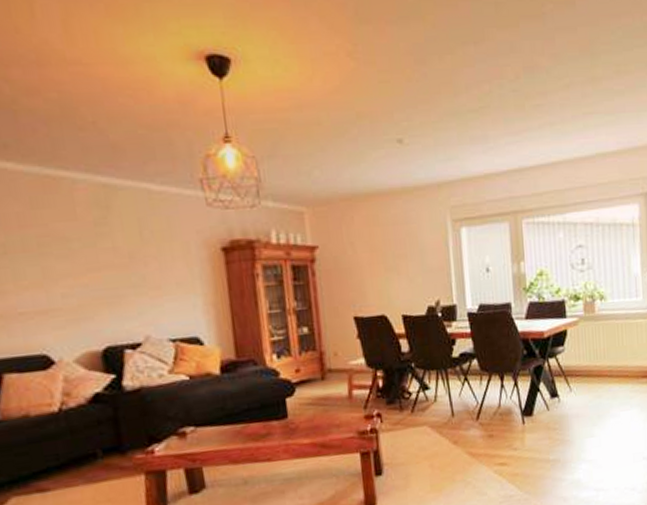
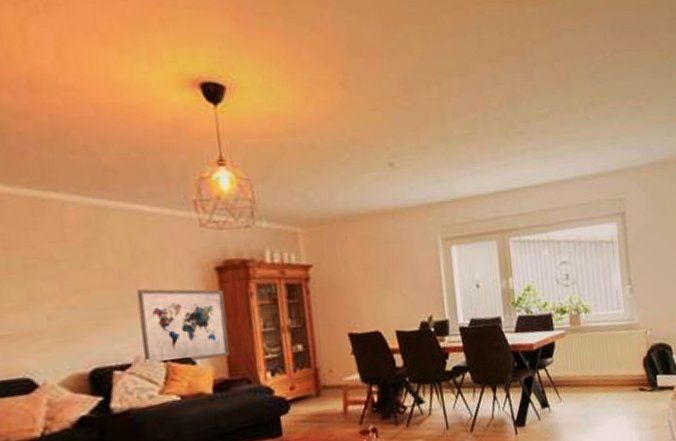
wall art: none [145,268,236,342] -> present [136,288,230,363]

